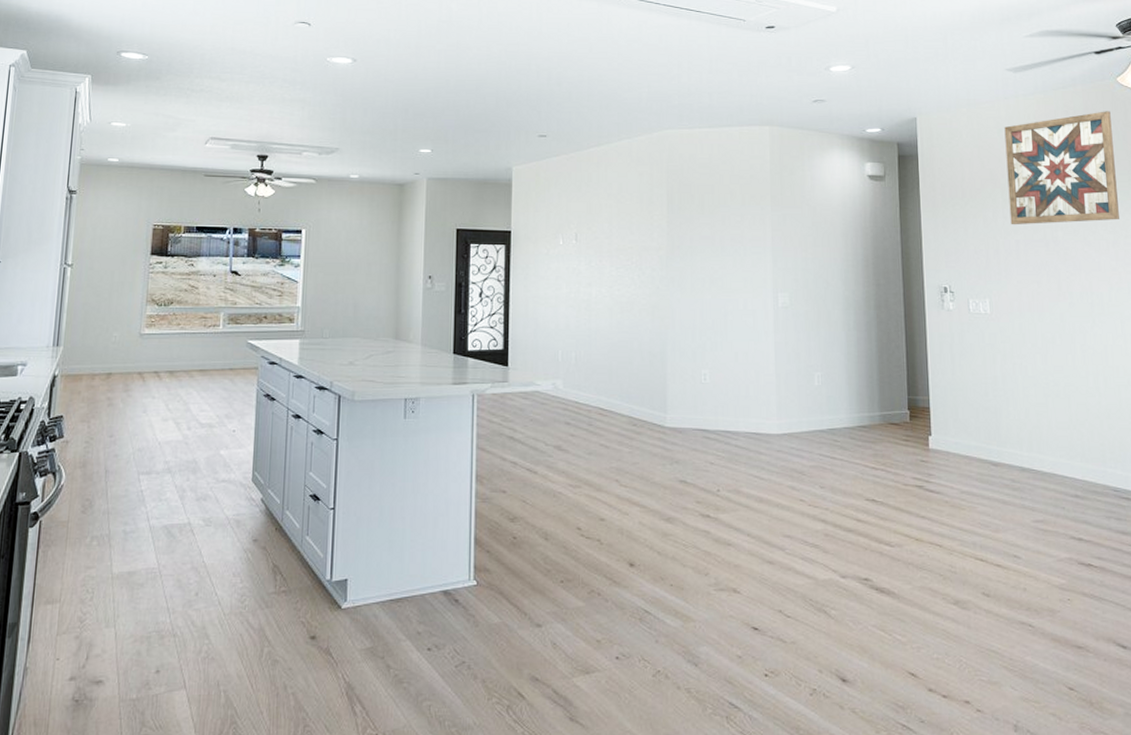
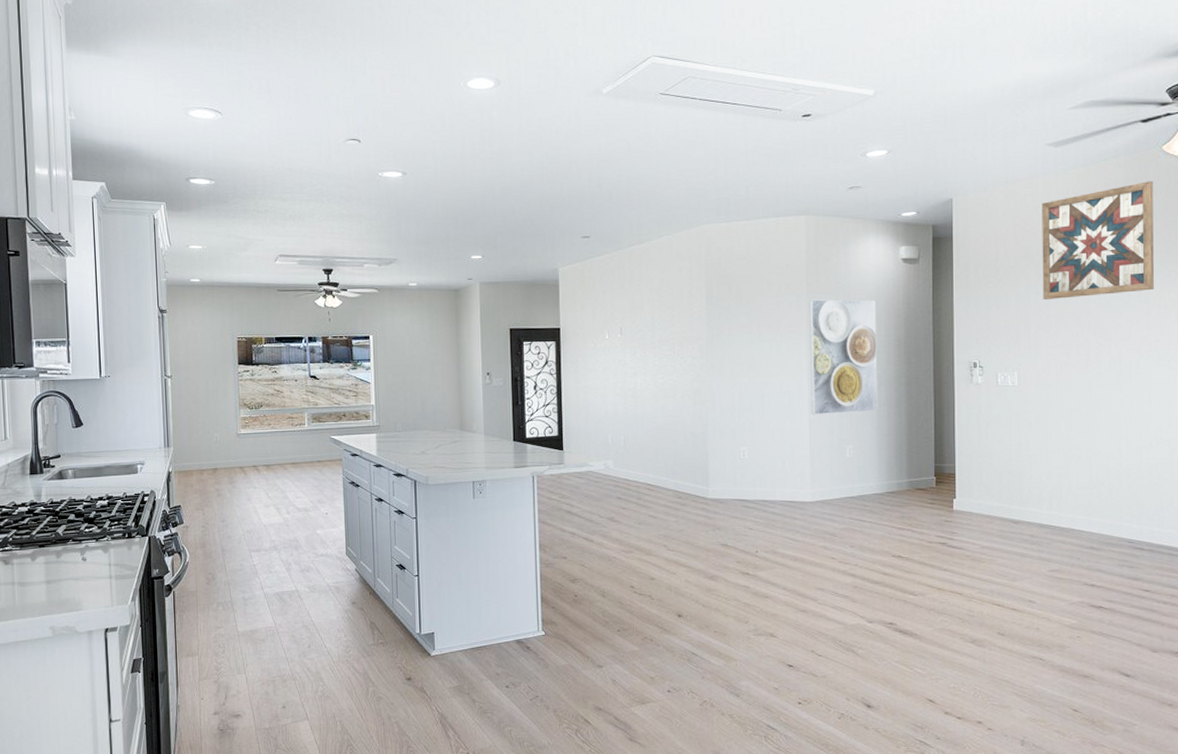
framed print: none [773,213,846,338] -> present [809,299,878,415]

